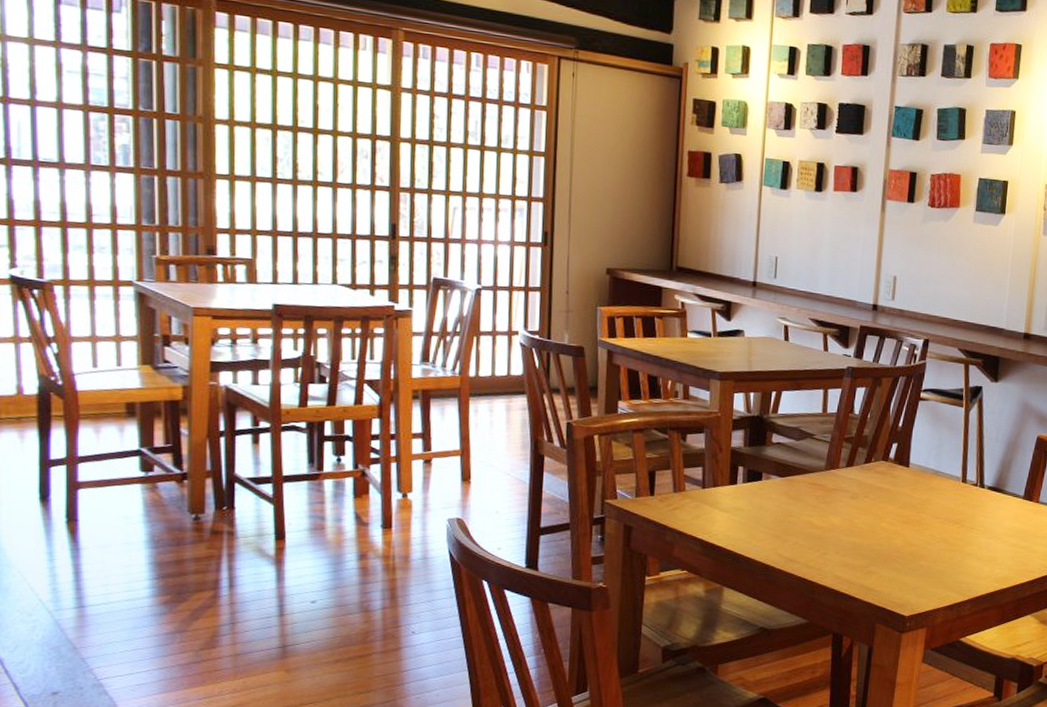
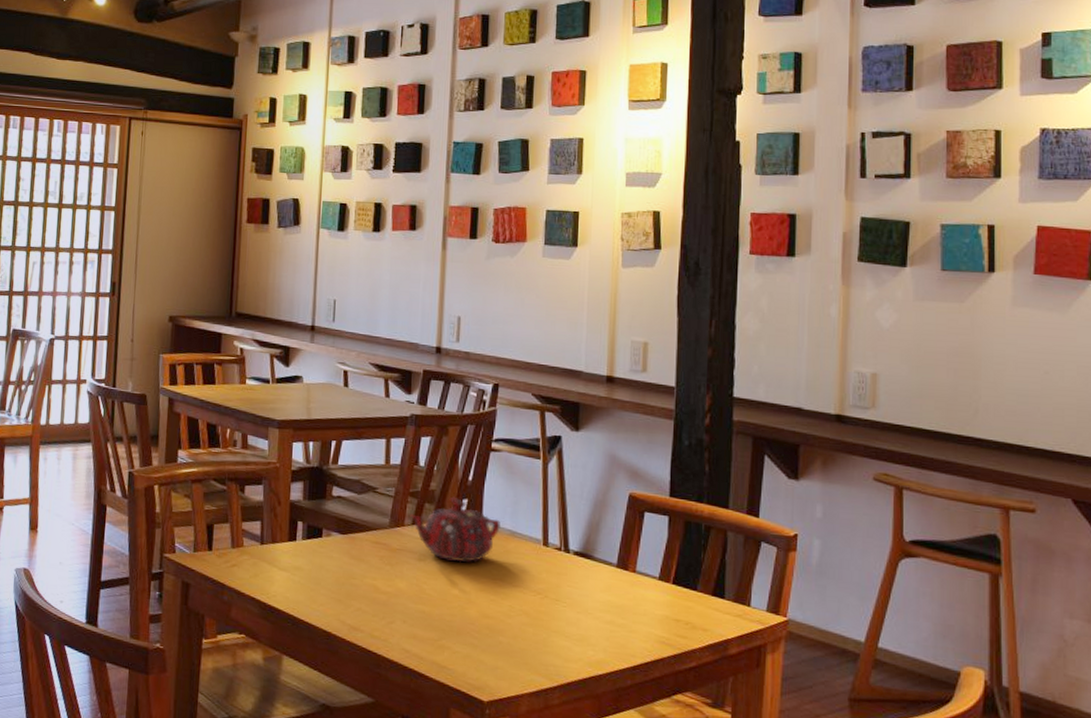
teapot: none [844,442,926,499] -> present [410,498,500,563]

